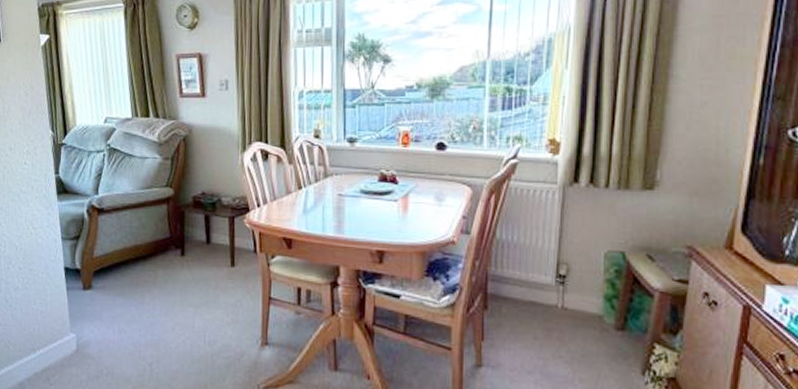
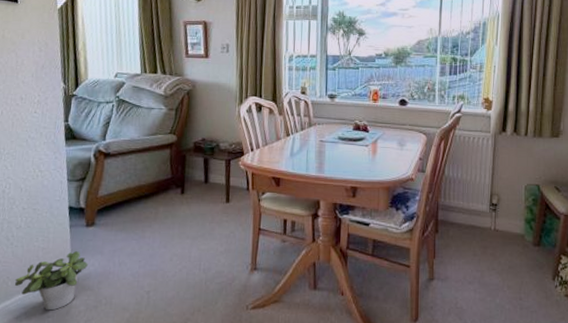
potted plant: none [15,316,87,378] -> present [14,251,88,311]

